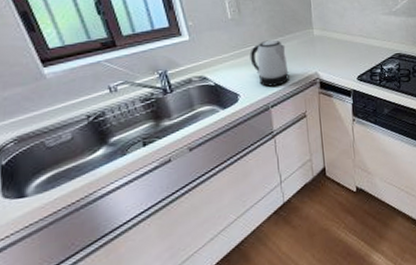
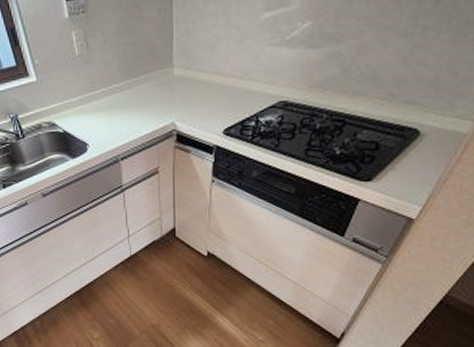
kettle: present [250,39,289,87] -> none [99,81,142,137]

